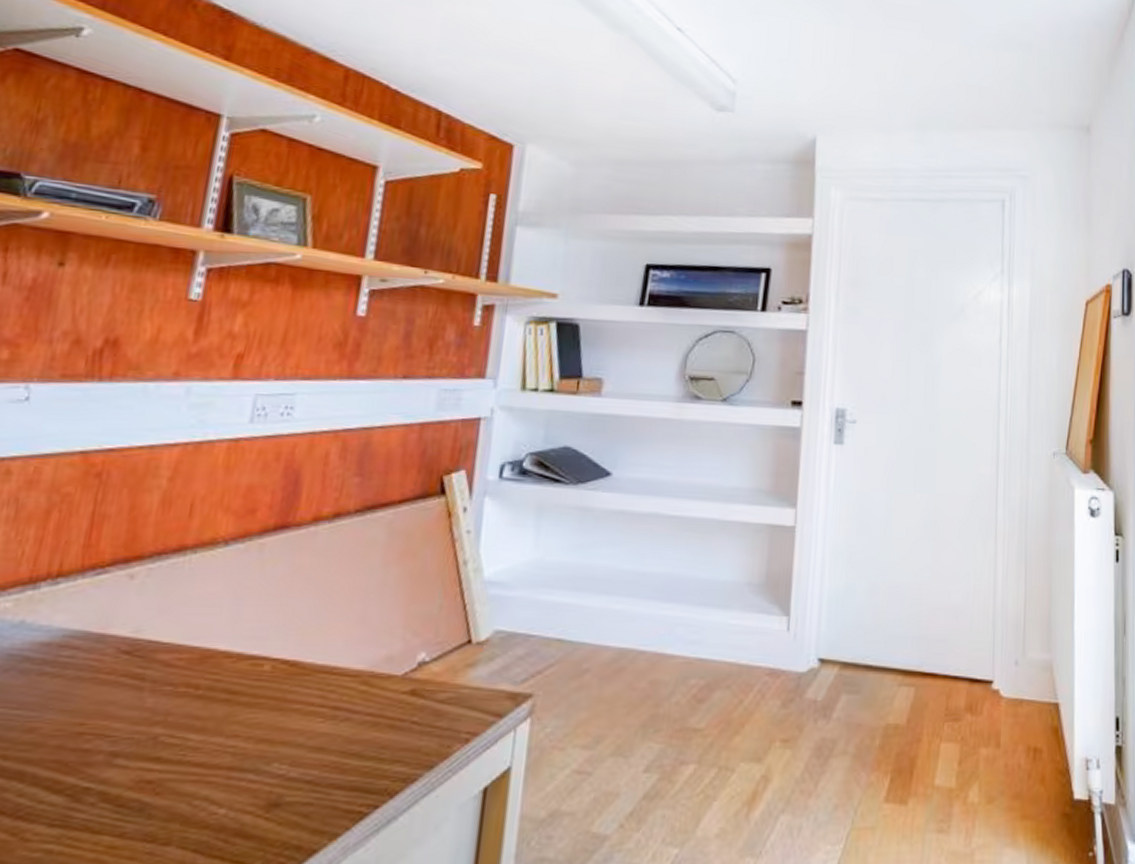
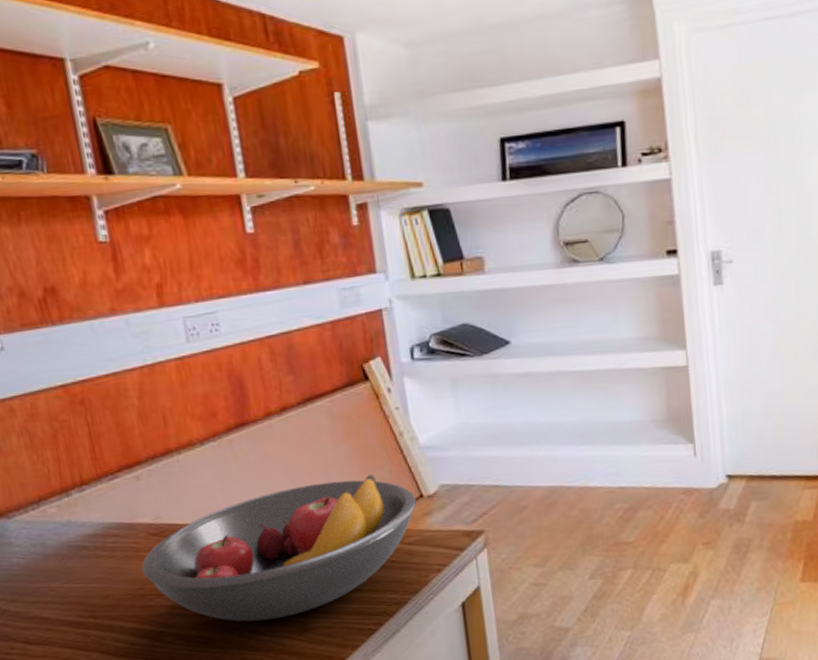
fruit bowl: none [91,608,463,786] -> present [141,475,417,622]

